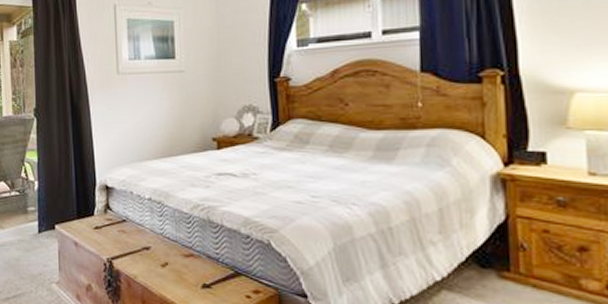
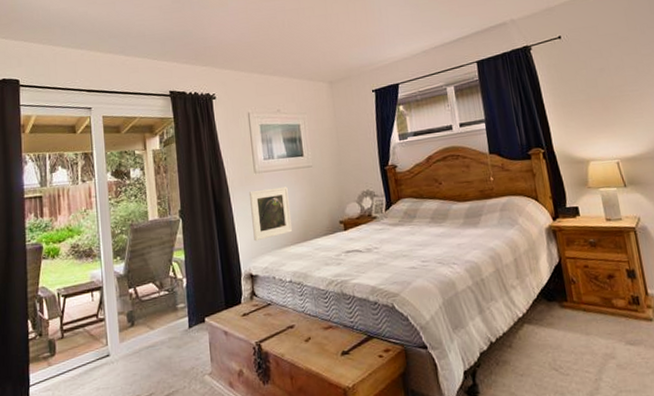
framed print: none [109,92,157,151] -> present [248,186,293,242]

